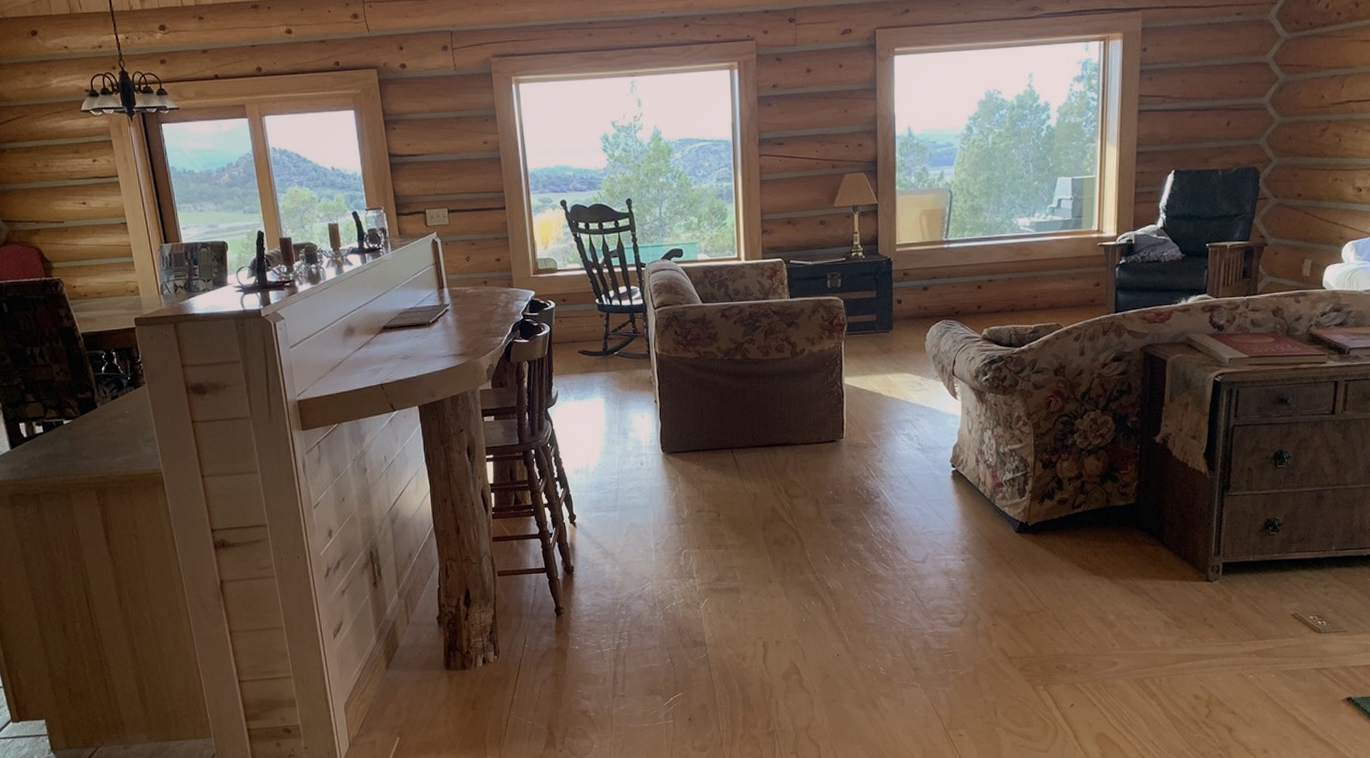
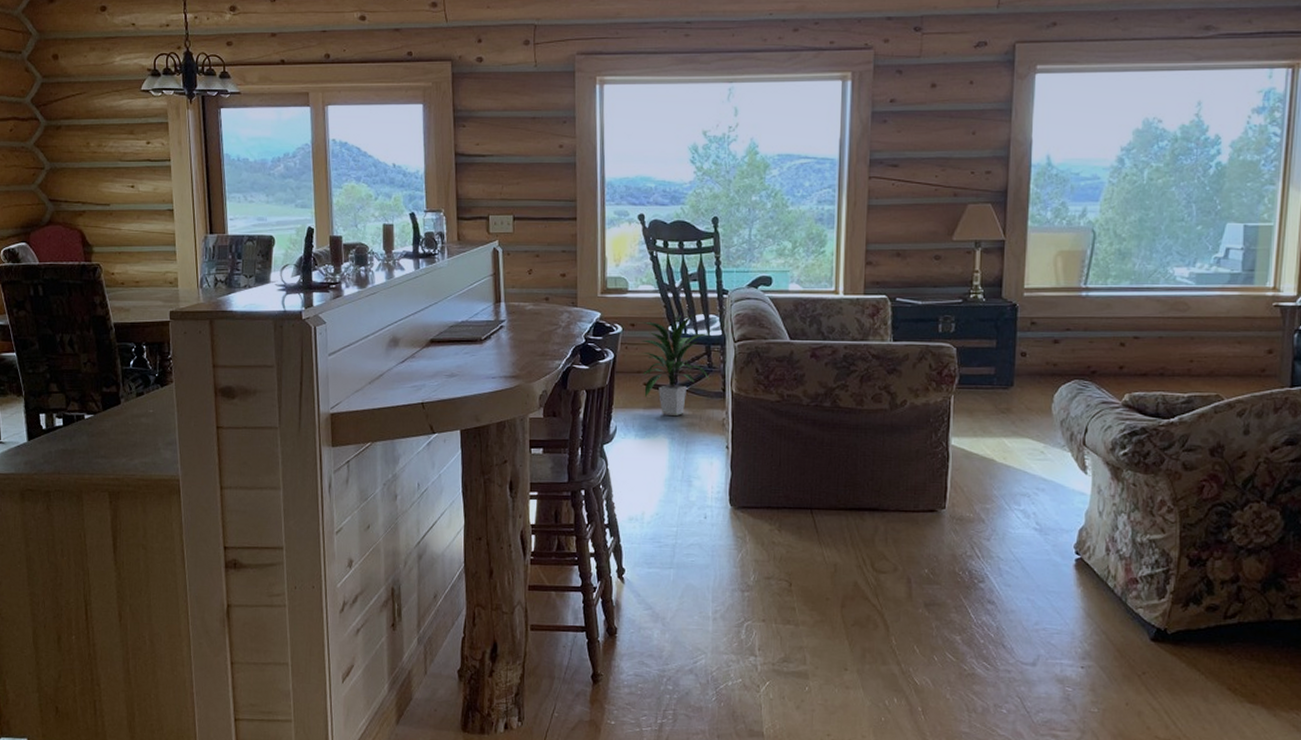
indoor plant: none [570,287,637,378] -> present [640,314,711,415]

